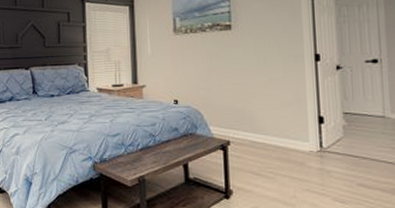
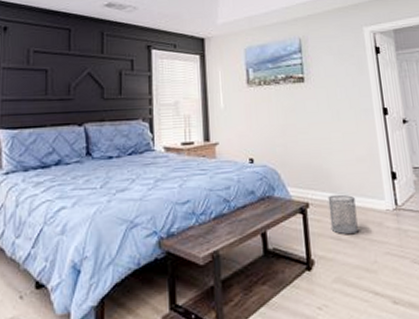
wastebasket: none [249,135,279,171] -> present [327,194,359,235]

